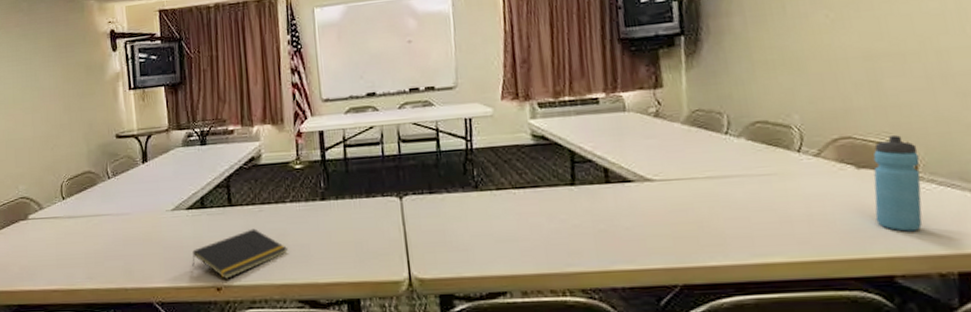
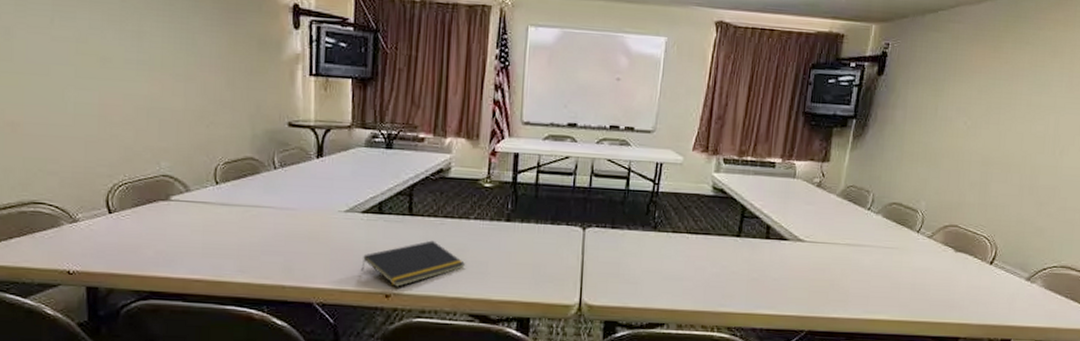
water bottle: present [873,135,923,232] -> none [957,229,1000,305]

